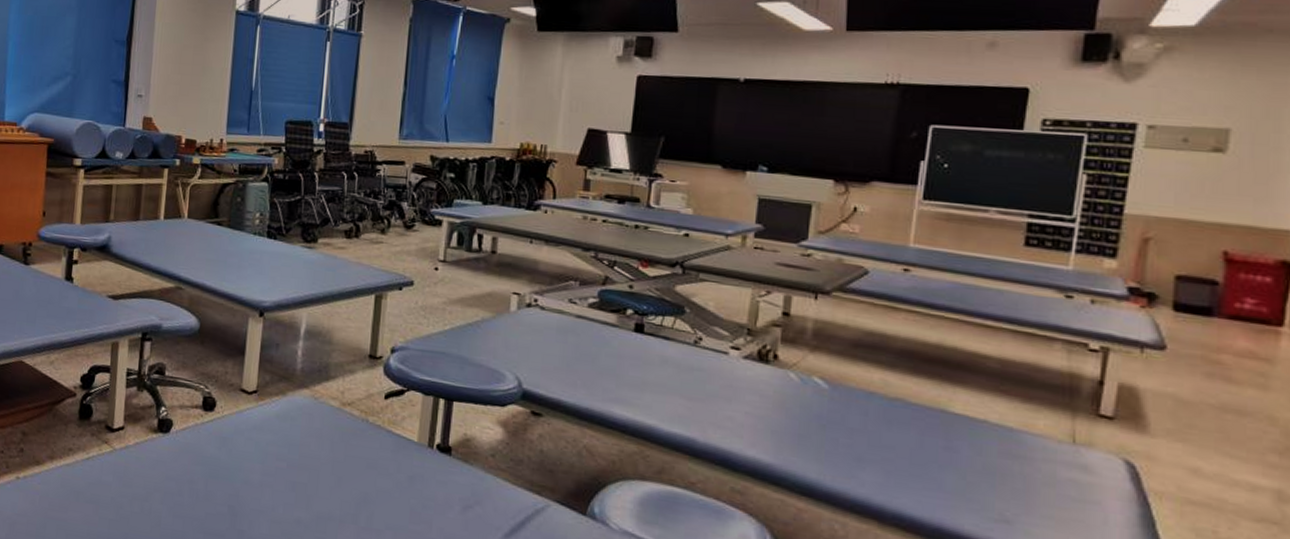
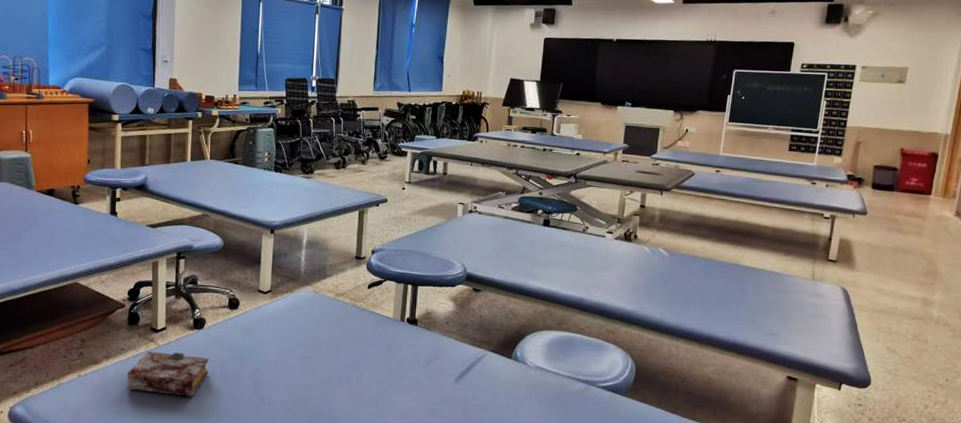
book: none [73,455,175,520] -> present [126,351,209,397]

